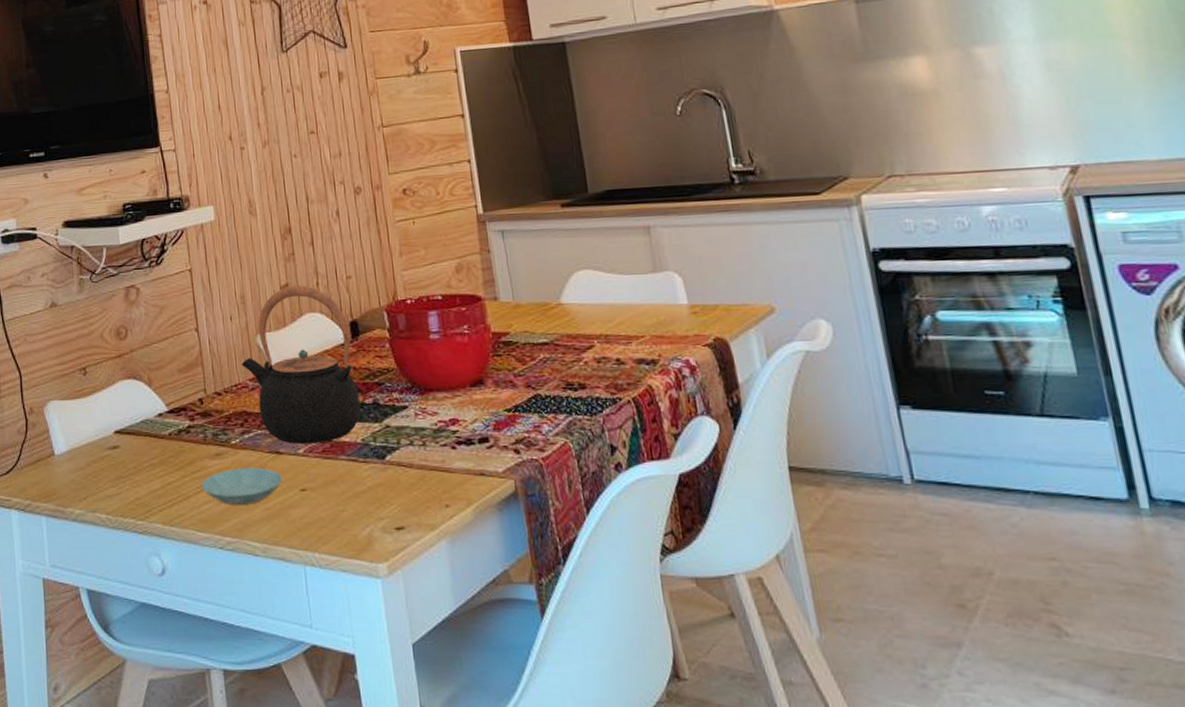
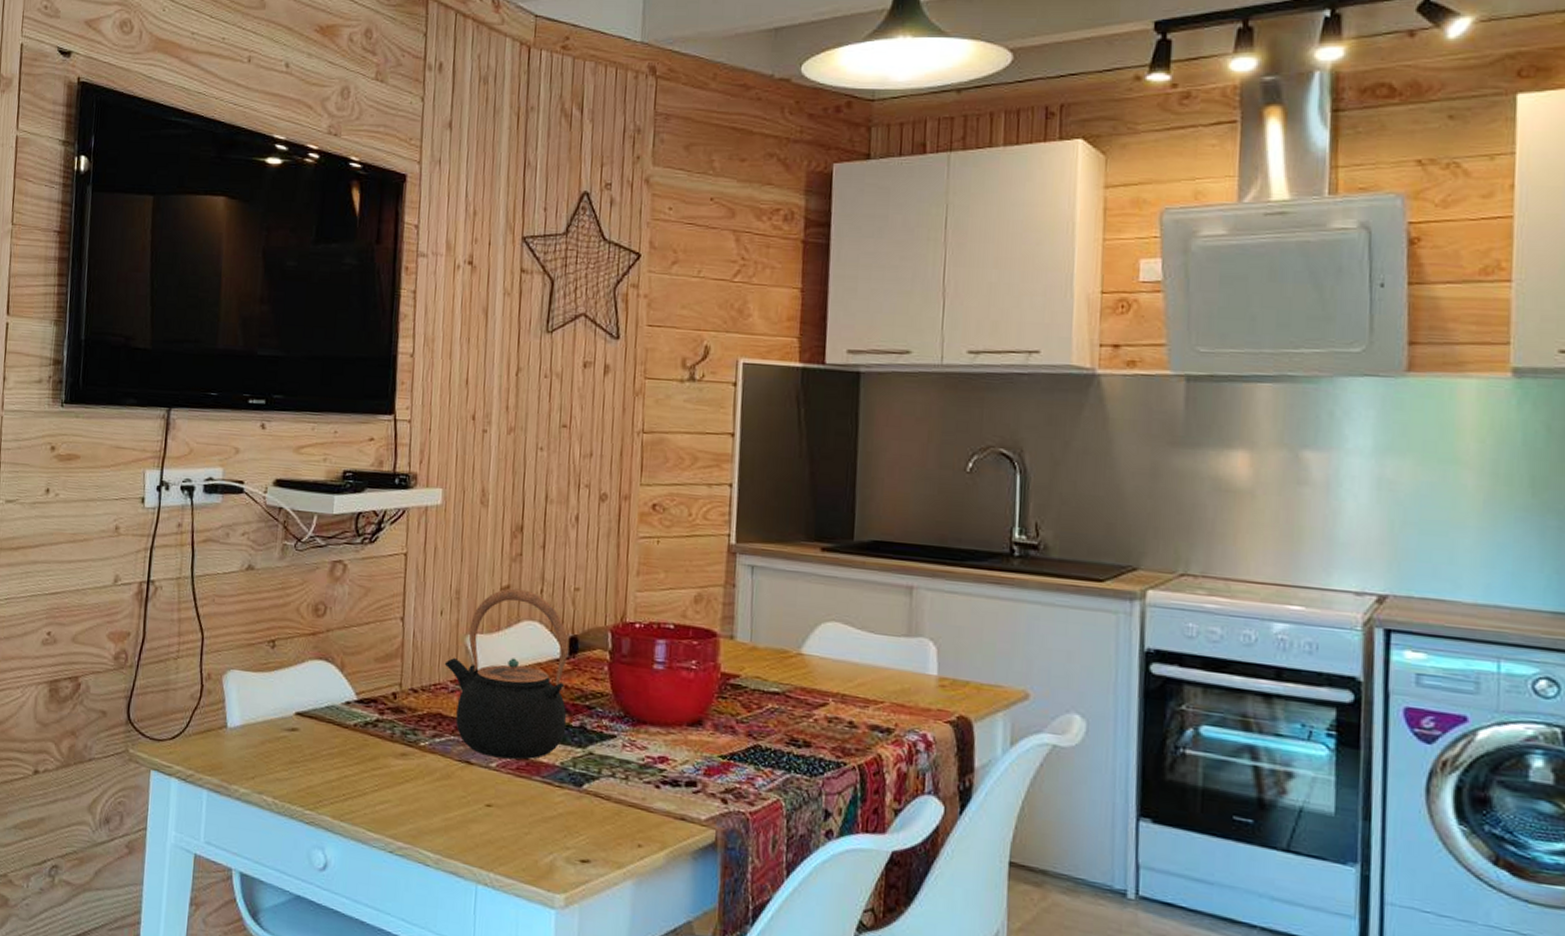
saucer: present [200,467,282,505] -> none [379,771,468,812]

